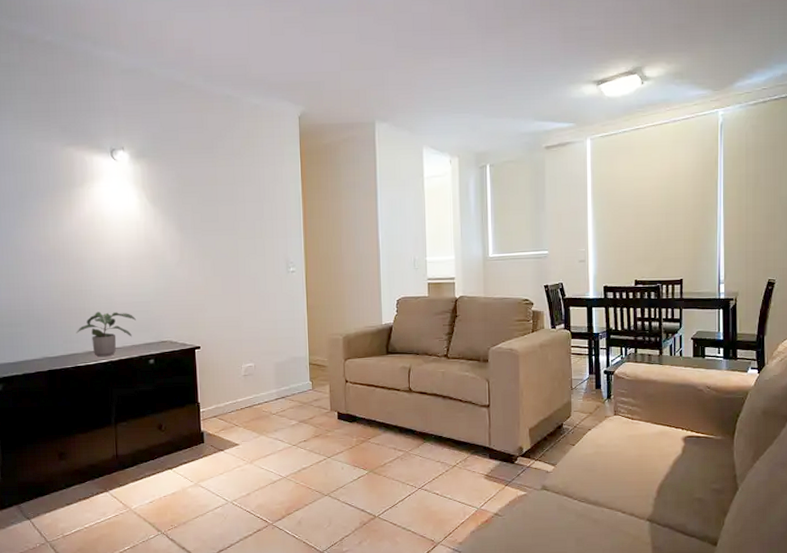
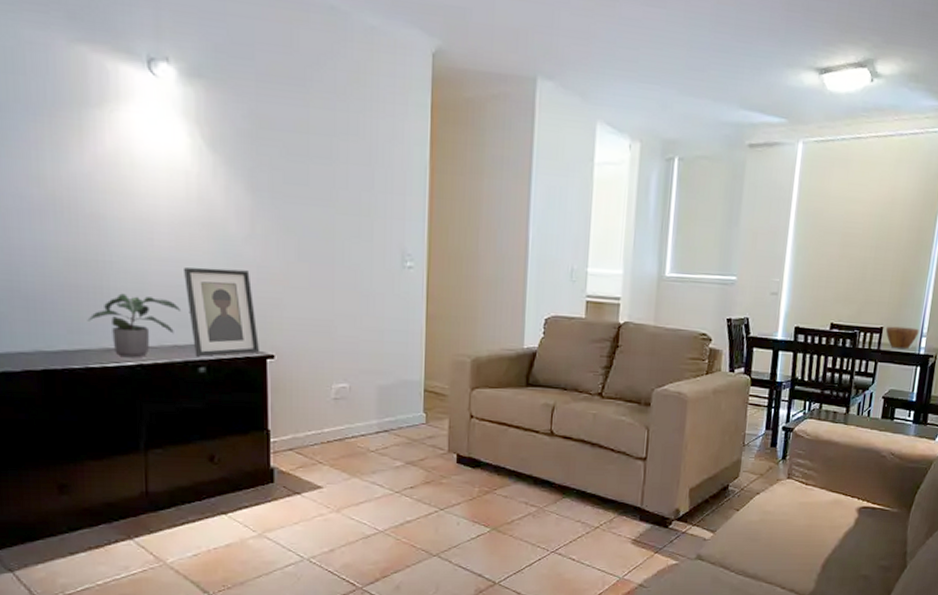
picture frame: none [136,286,191,352] -> present [182,267,260,357]
bowl: none [685,277,716,296] -> present [885,326,919,350]

